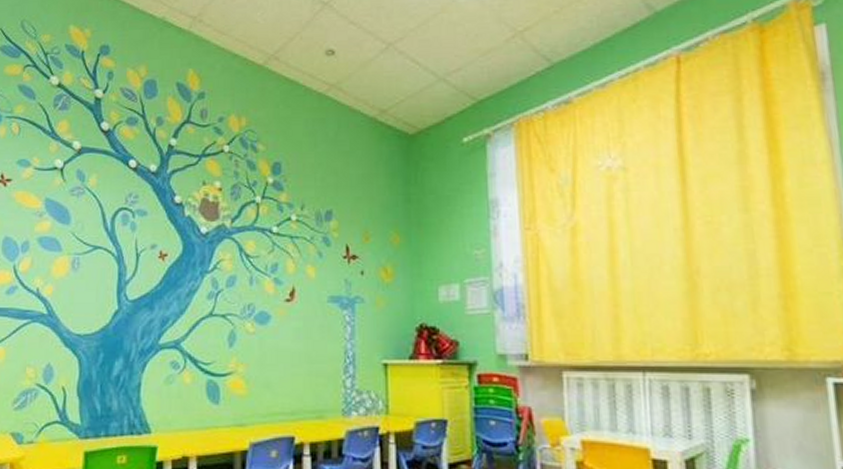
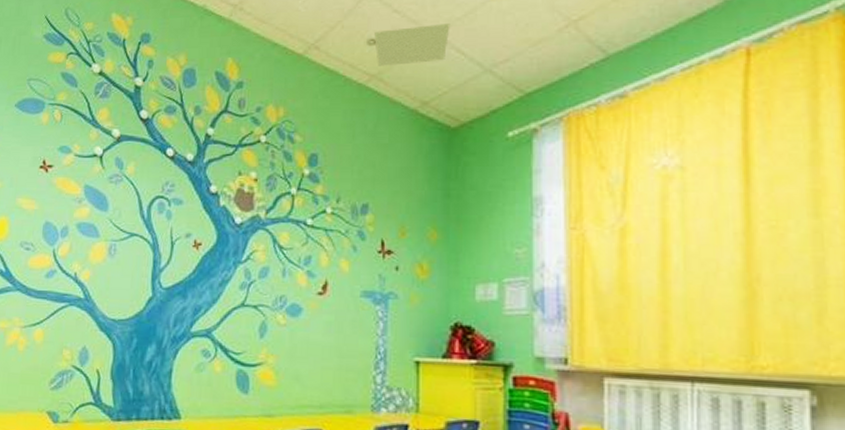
ceiling light: none [332,35,405,76] -> present [374,24,450,66]

